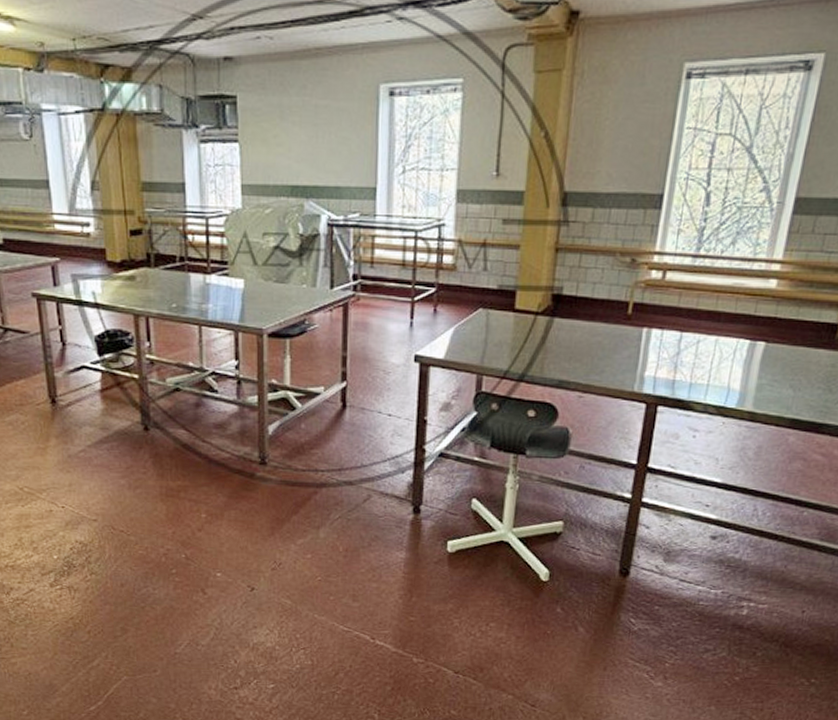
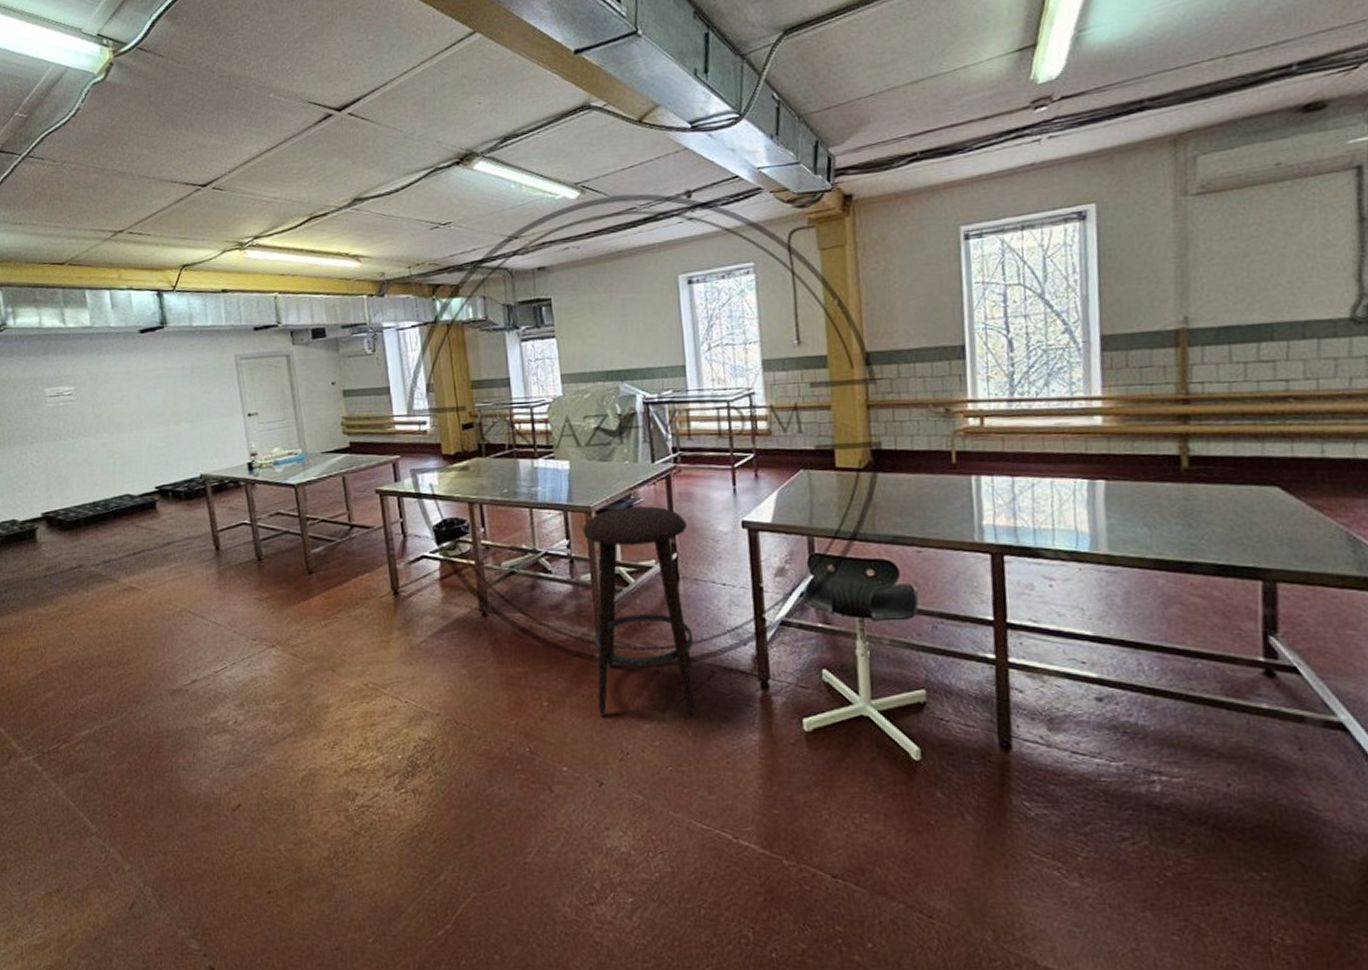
stool: none [253,332,359,533] -> present [583,506,695,715]

